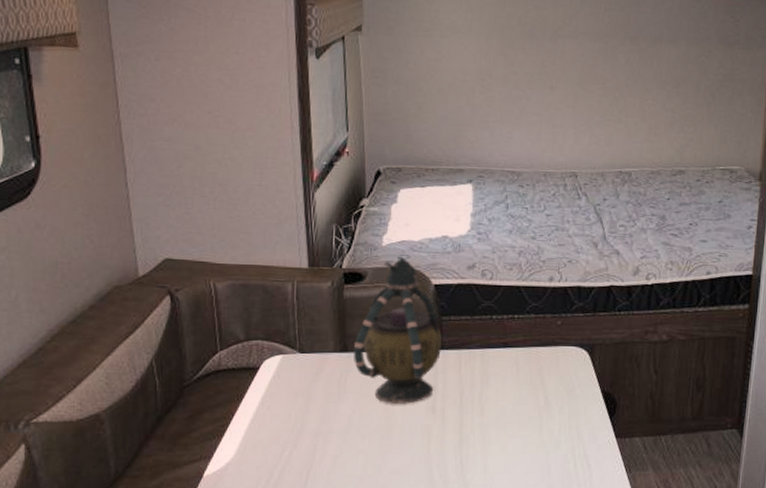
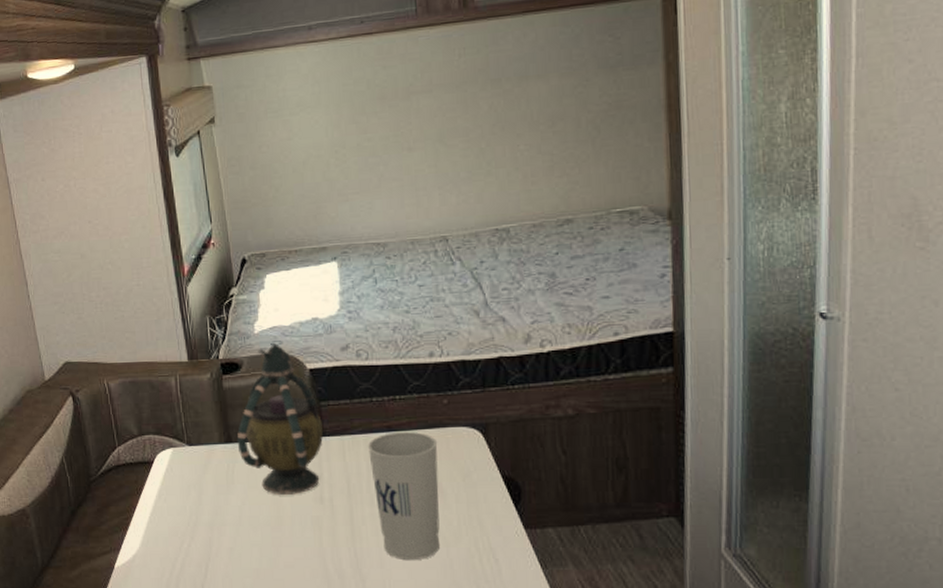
cup: none [483,349,549,467] -> present [367,432,440,561]

